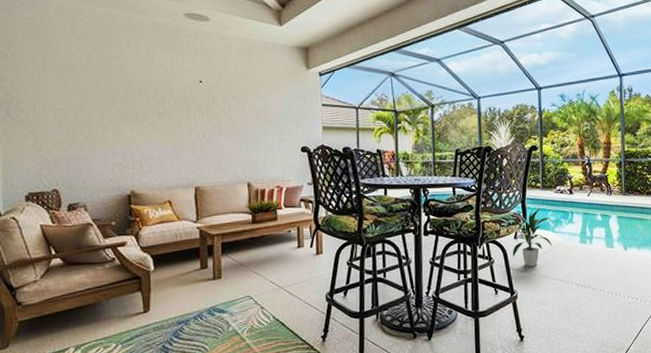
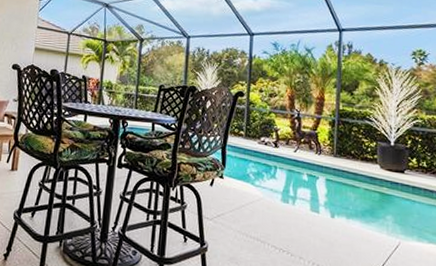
indoor plant: present [512,209,553,267] -> none [206,156,251,219]

